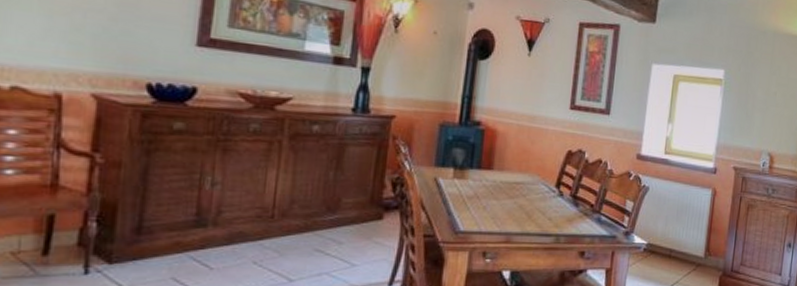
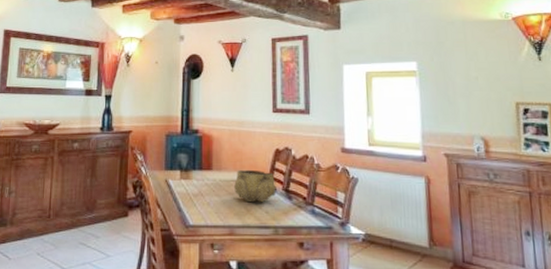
decorative bowl: none [516,171,563,209] -> present [234,169,277,203]

